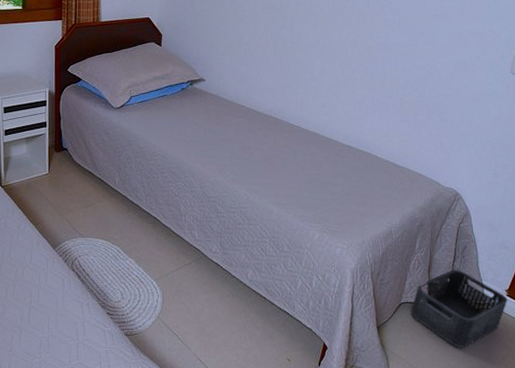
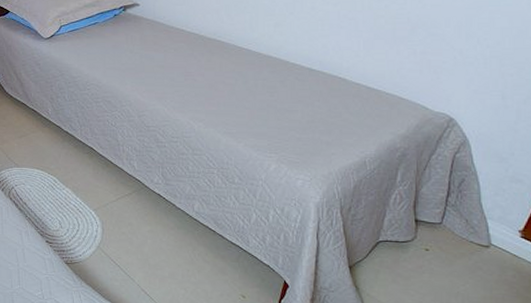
storage bin: present [410,269,507,348] -> none [391,205,522,294]

